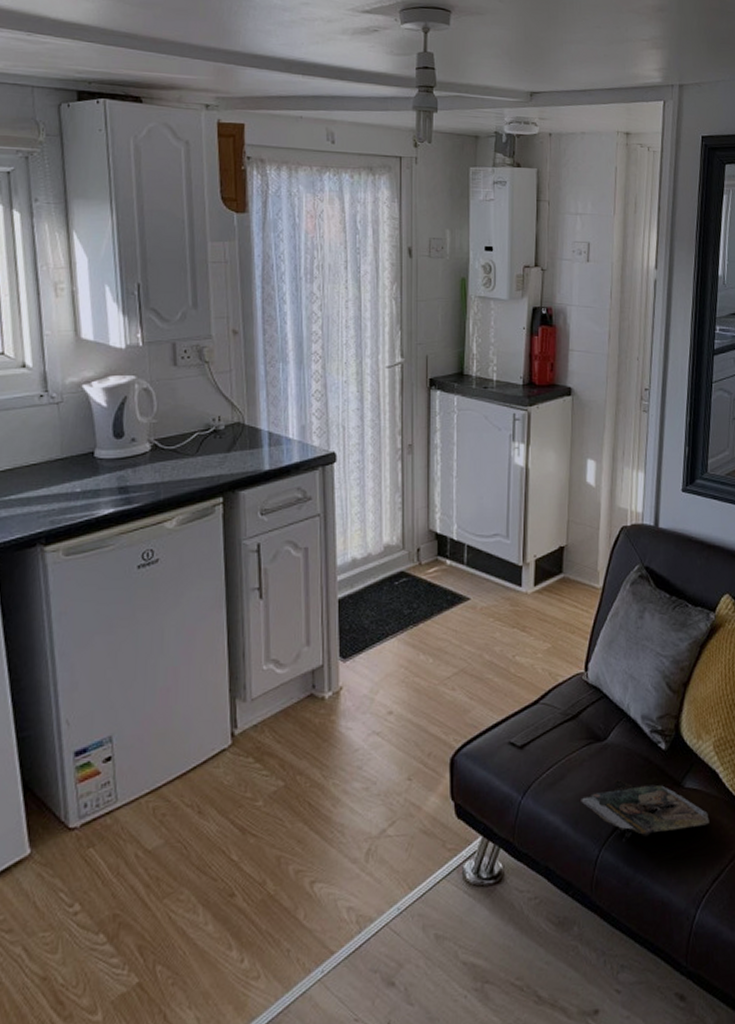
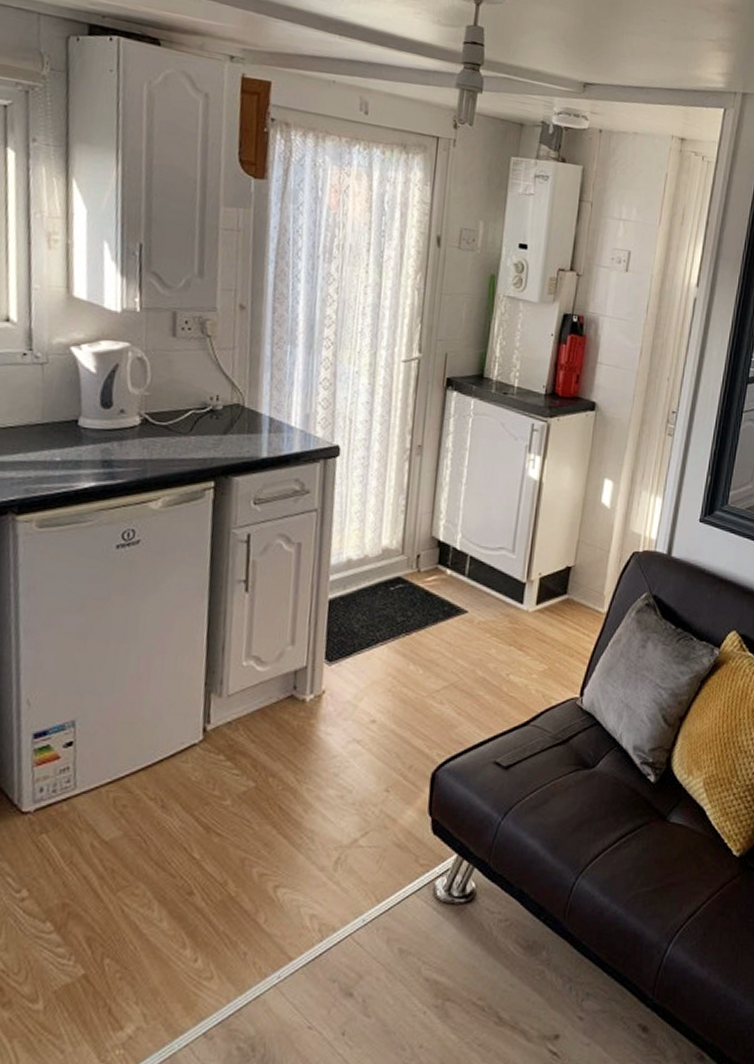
magazine: present [579,778,710,841] -> none [561,807,692,871]

